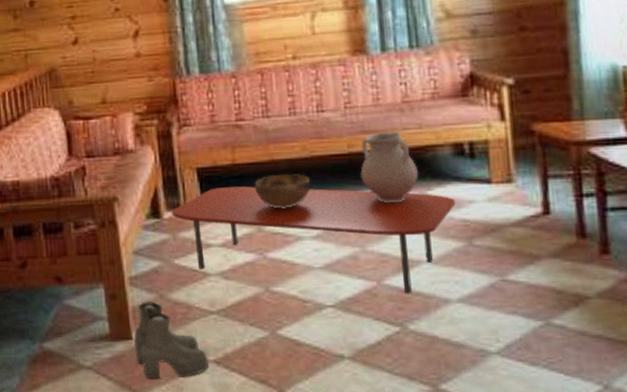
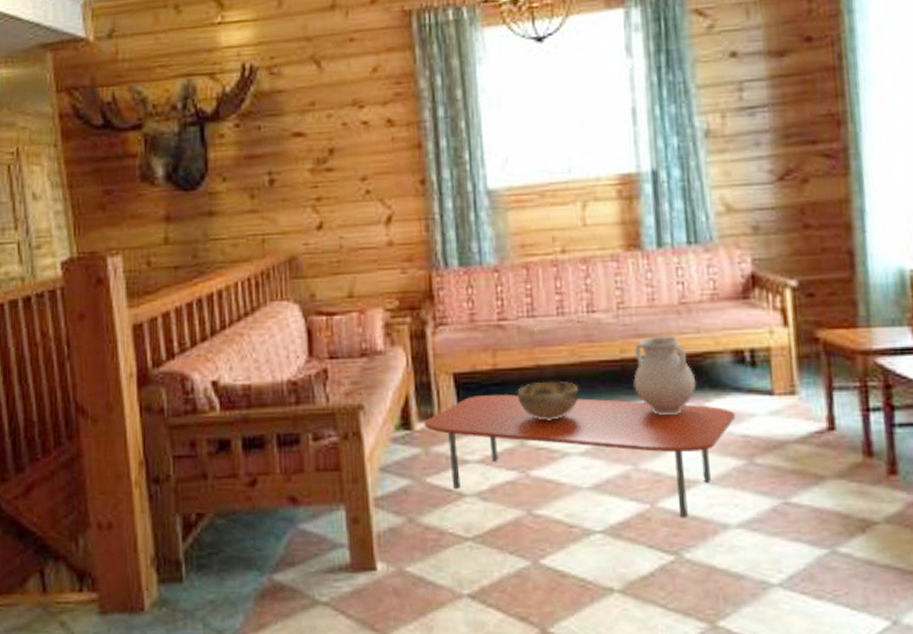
boots: present [133,302,208,379] -> none [377,526,462,617]

